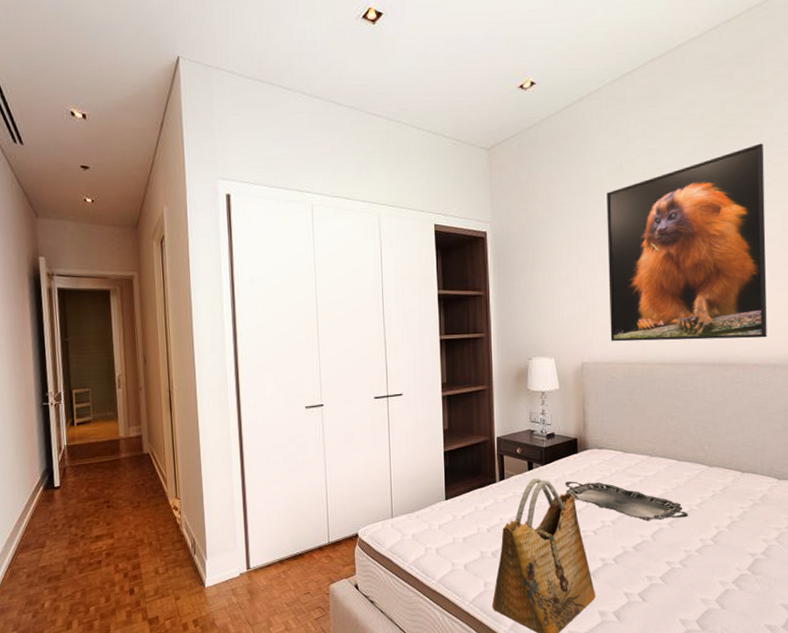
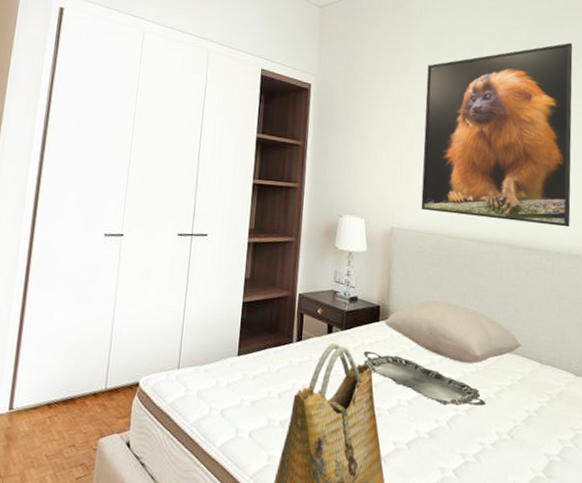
pillow: none [583,426,722,481] -> present [384,300,522,364]

